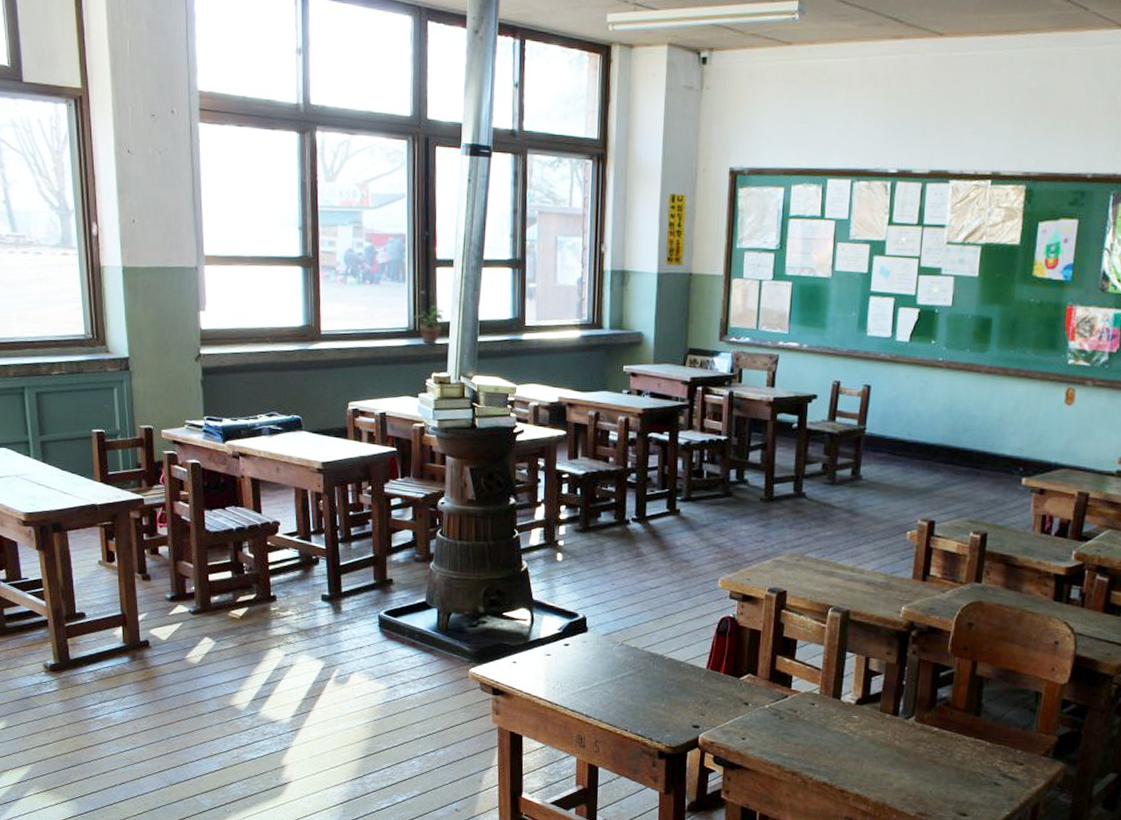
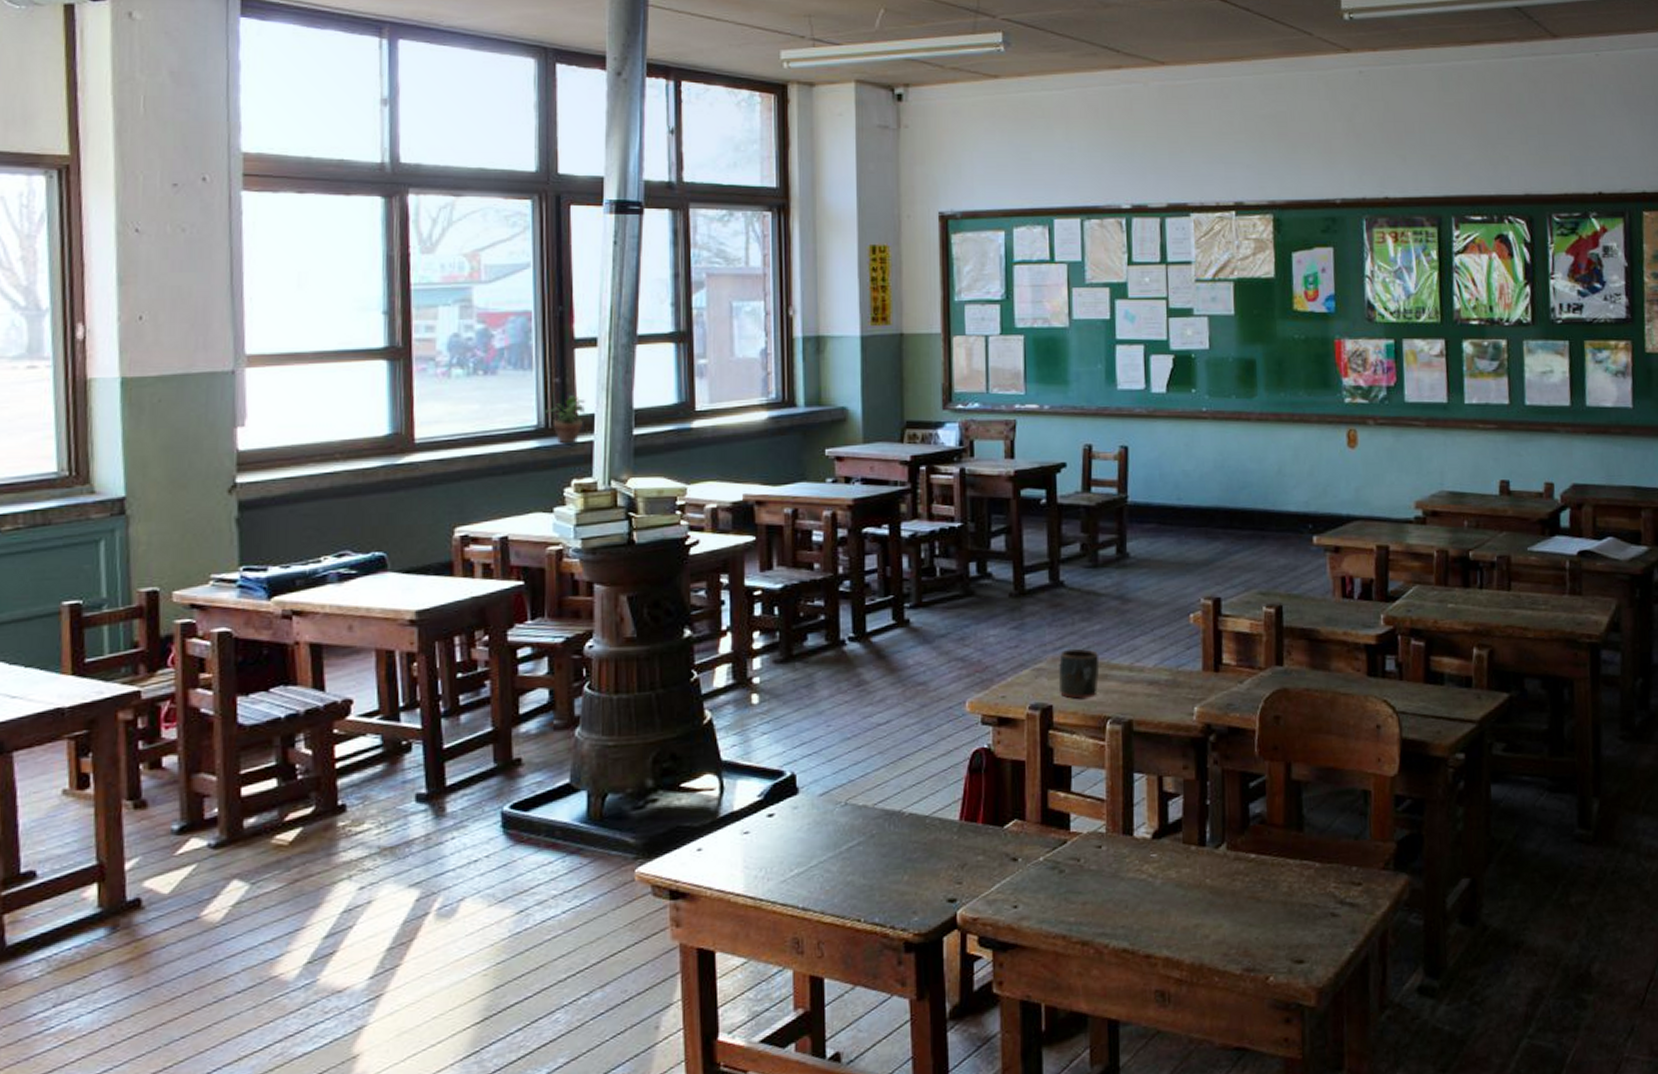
mug: none [792,548,829,589] -> present [1058,649,1100,699]

